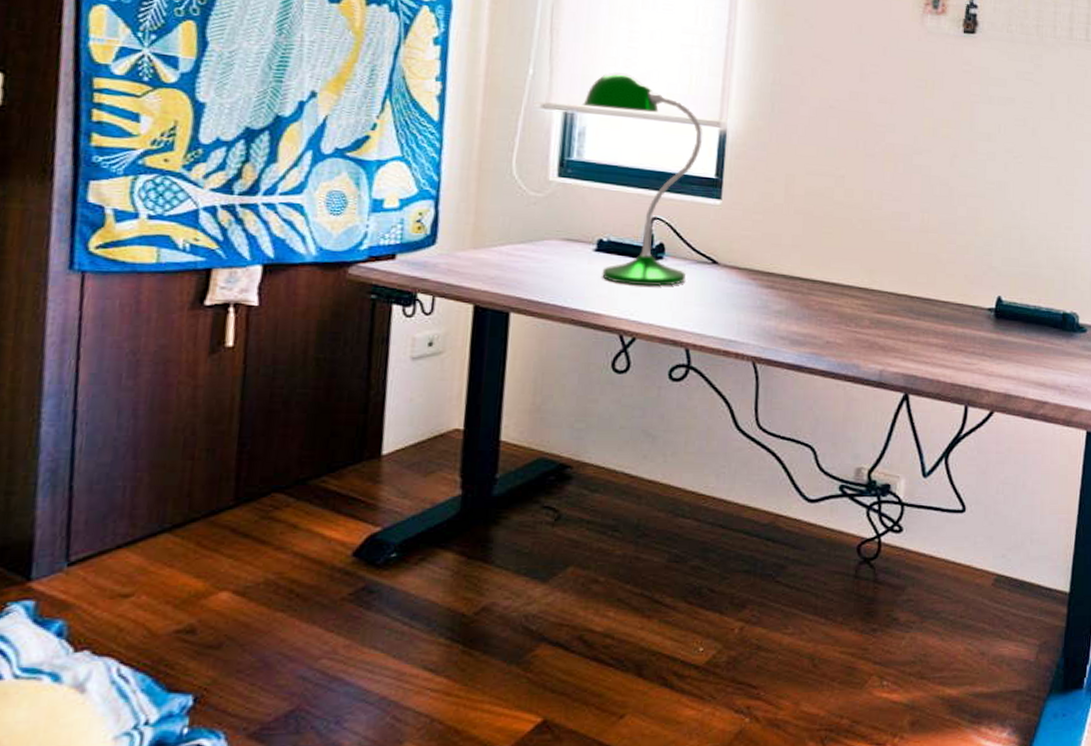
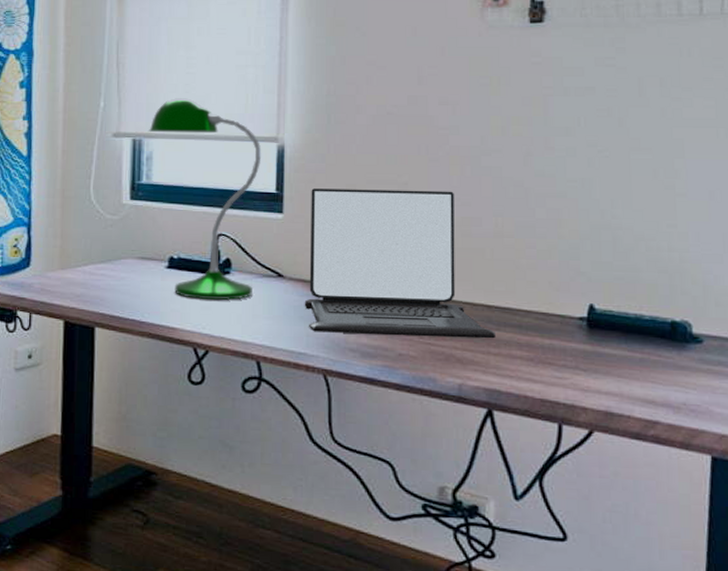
laptop: none [737,176,916,328] -> present [304,188,495,339]

